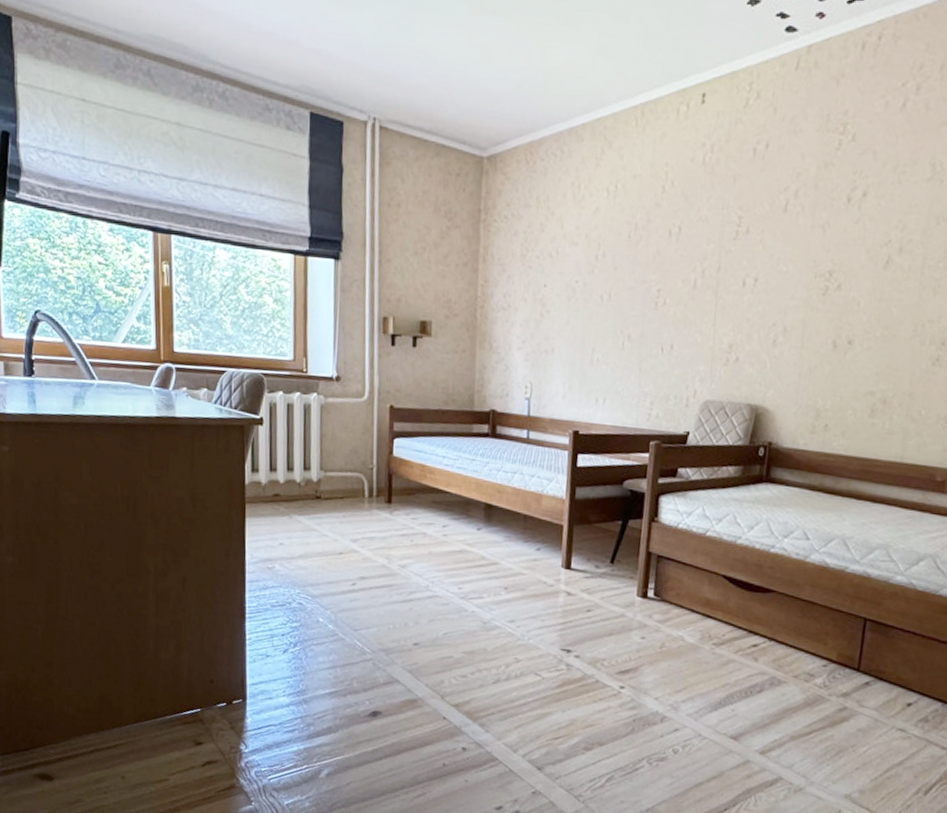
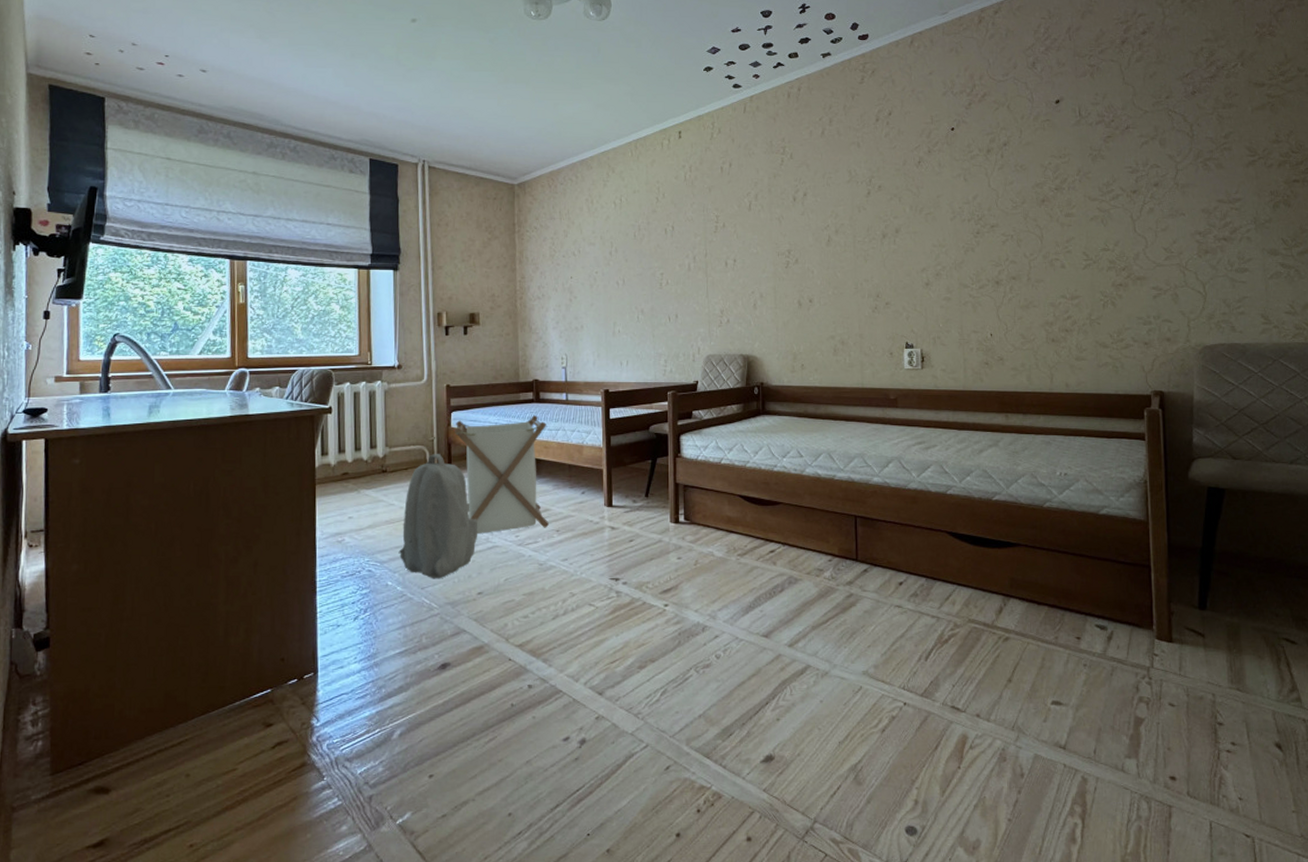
backpack: none [331,484,418,623] -> present [398,453,478,579]
laundry basket: none [397,449,502,584] -> present [455,415,549,534]

